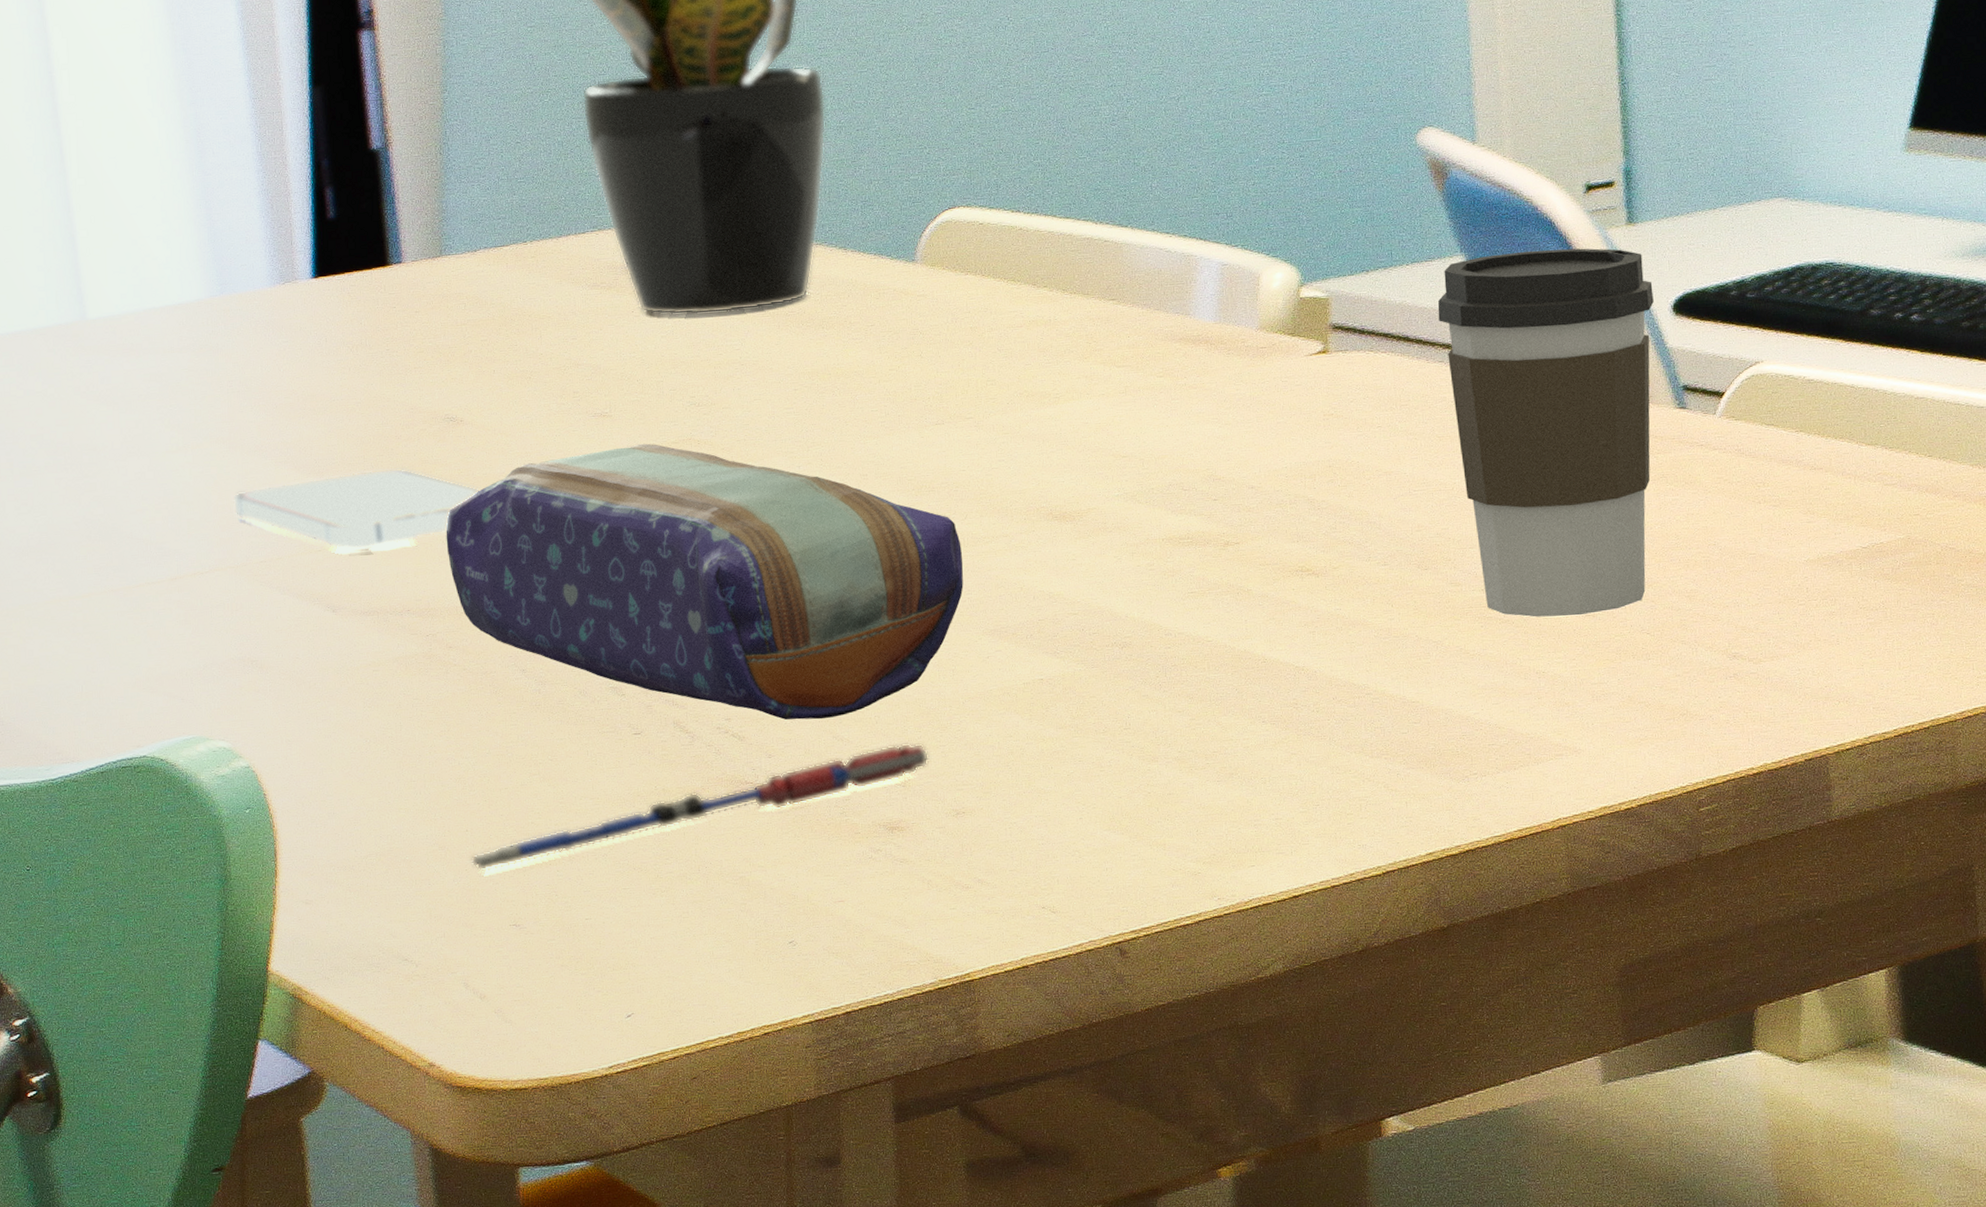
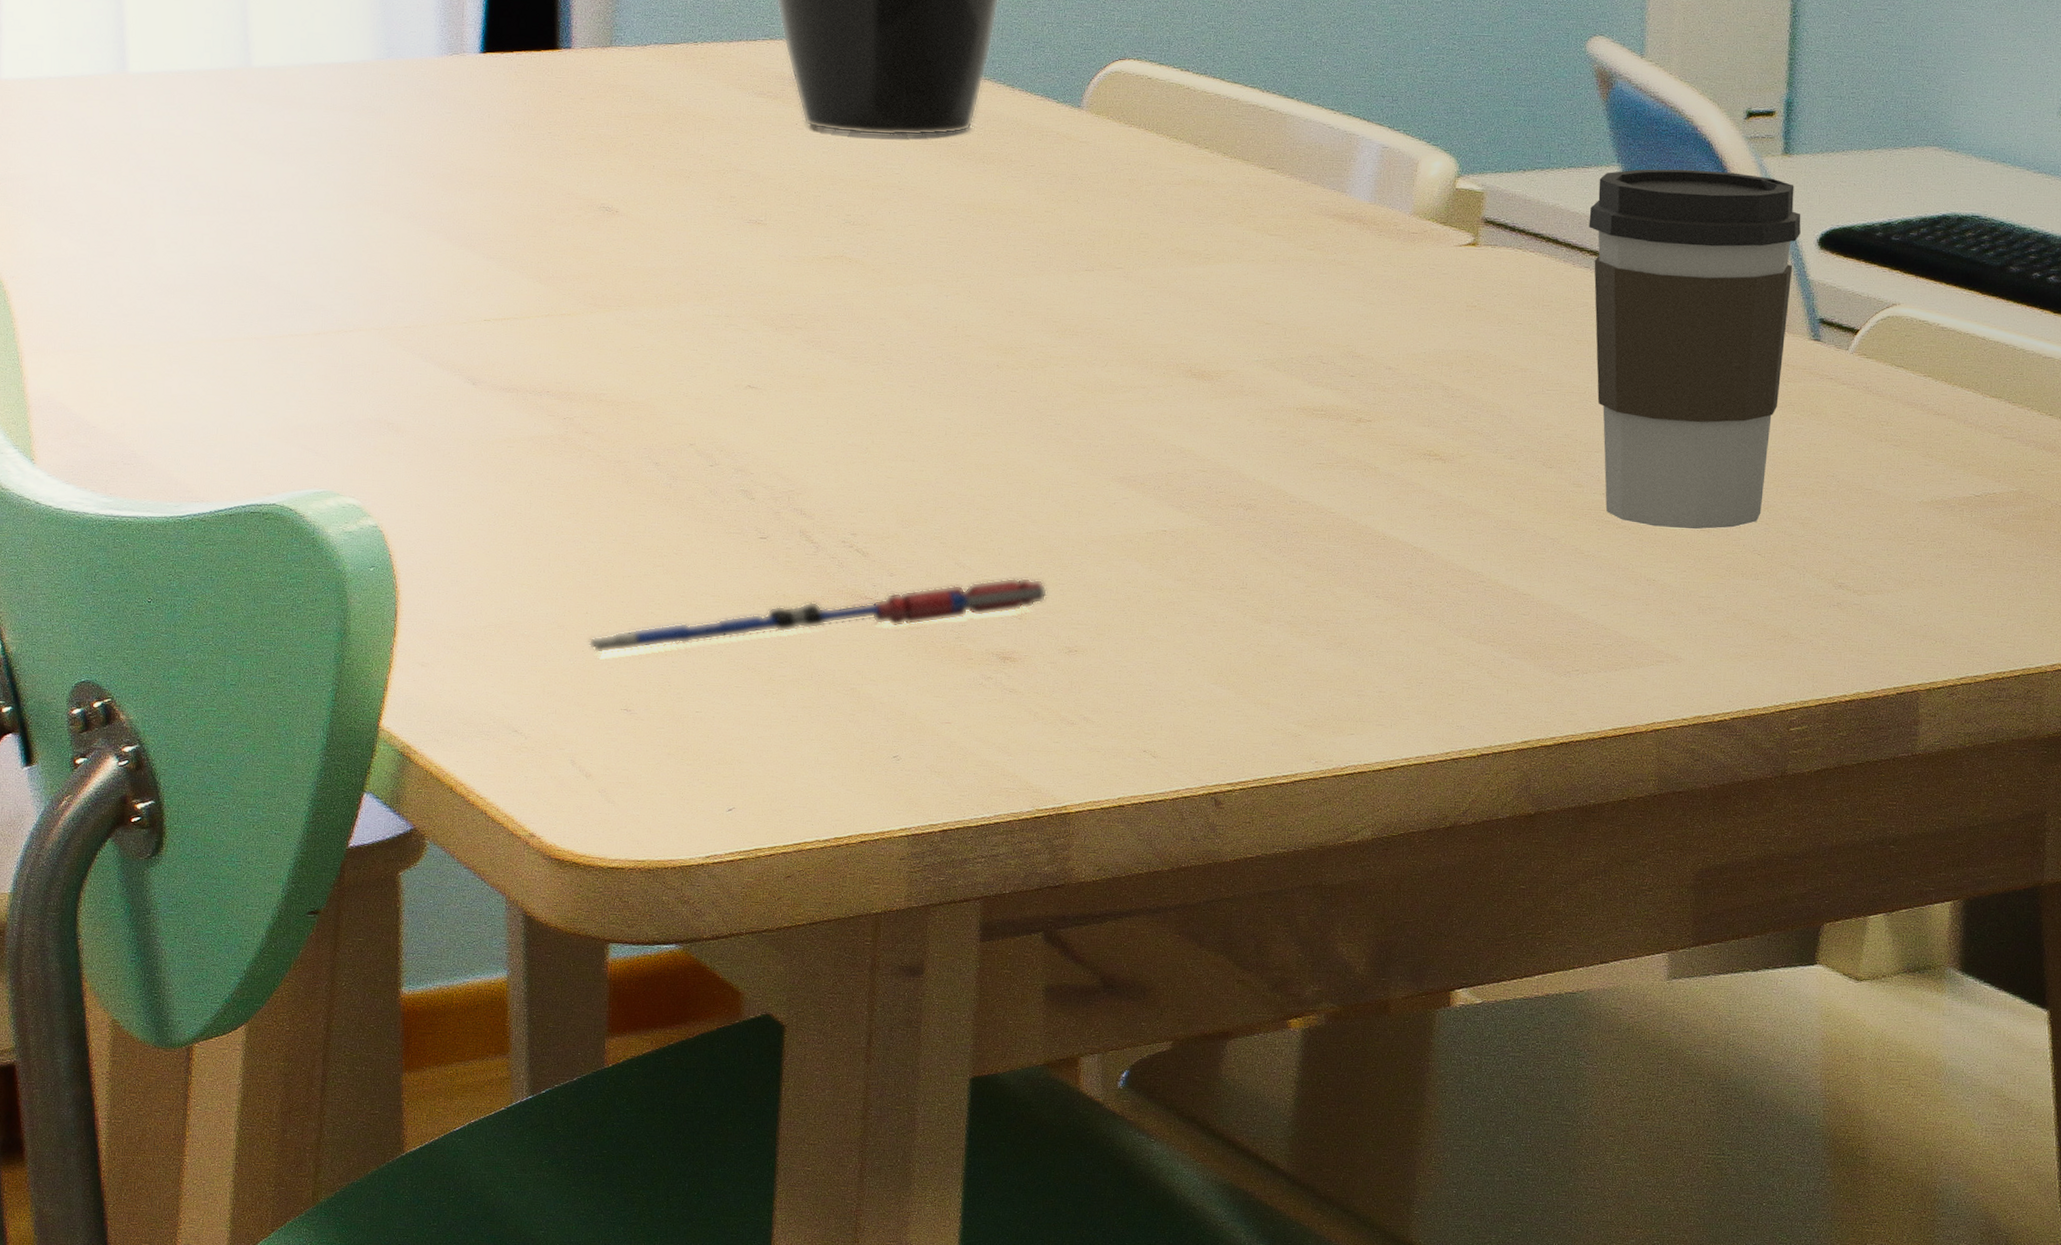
smartphone: present [232,468,479,553] -> none [382,249,628,329]
pencil case: present [444,443,964,720] -> none [590,255,1100,544]

